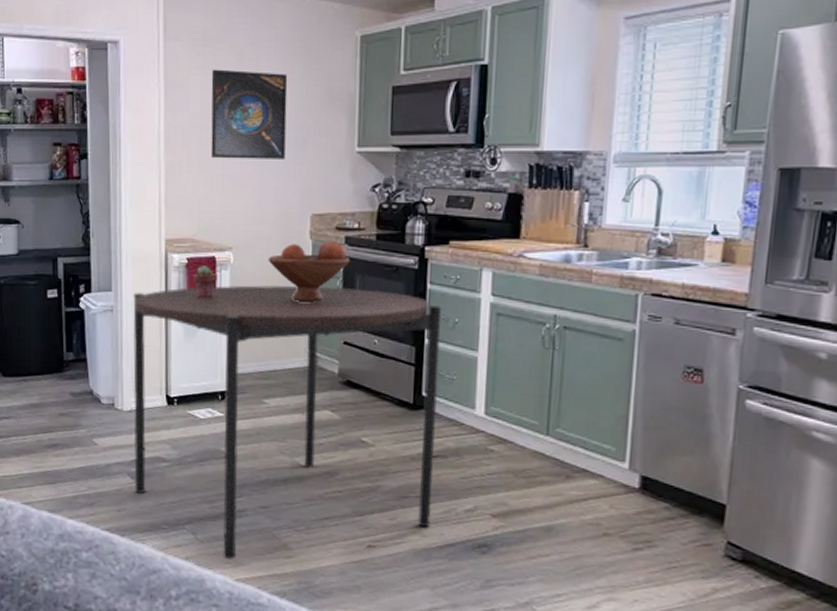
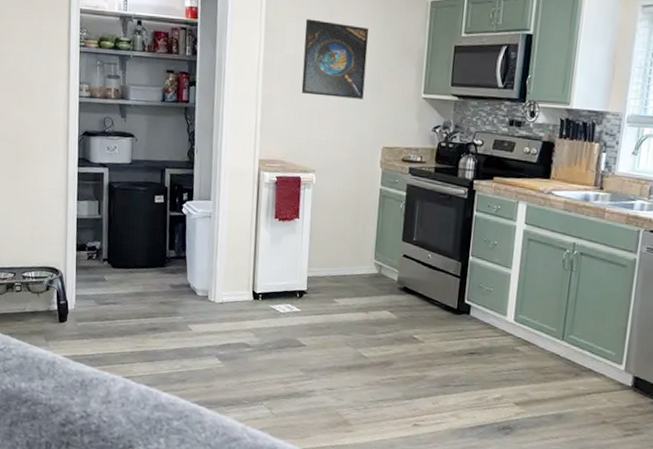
dining table: present [133,284,442,559] -> none [222,201,485,432]
potted succulent: present [193,266,217,298] -> none [280,184,301,212]
fruit bowl: present [267,240,351,303] -> none [344,170,413,221]

